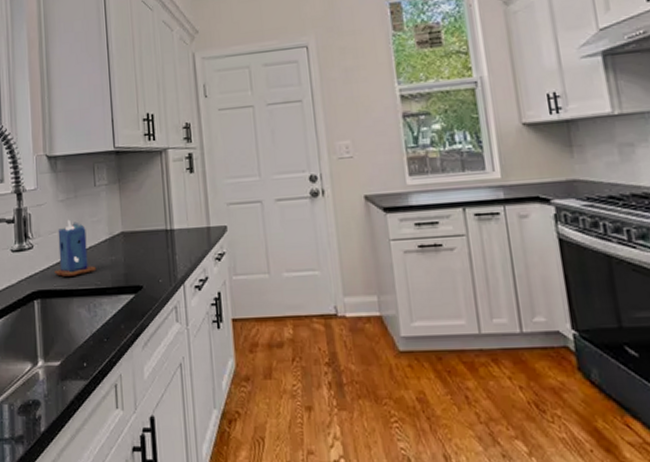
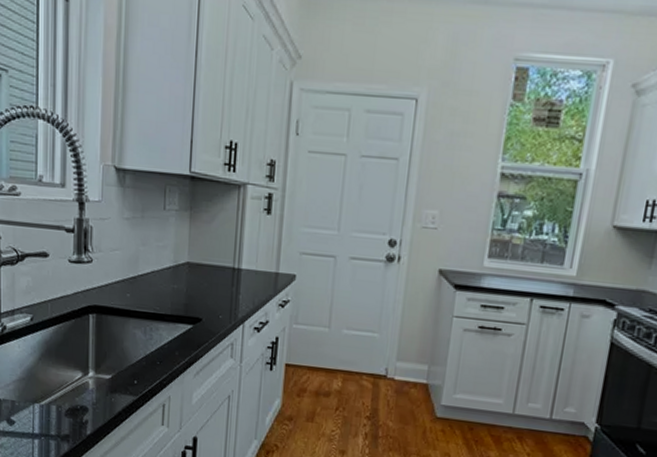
candle: present [54,219,97,277] -> none [113,239,157,298]

